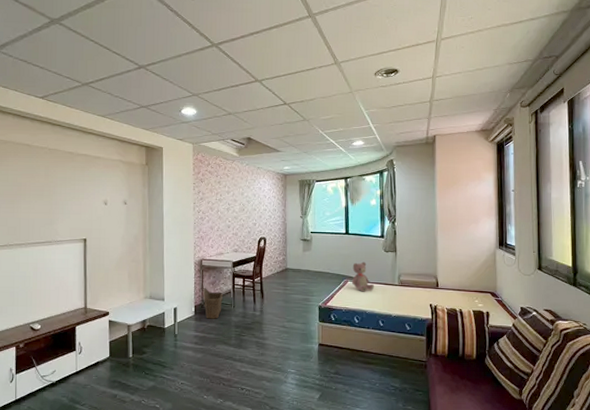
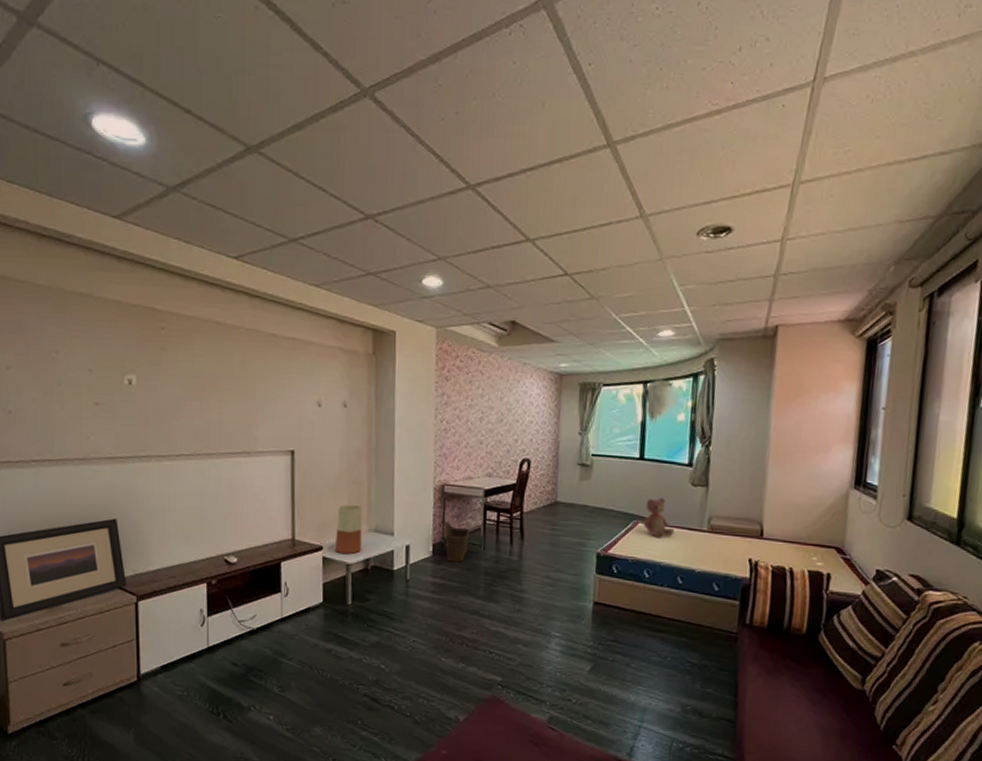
vase: none [119,278,140,318] -> present [335,504,363,555]

